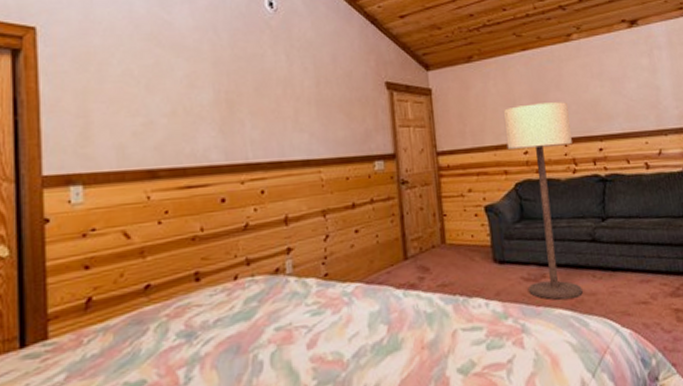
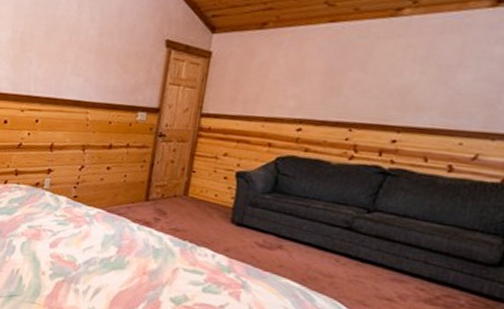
floor lamp: present [503,102,583,300] -> none [260,81,368,275]

